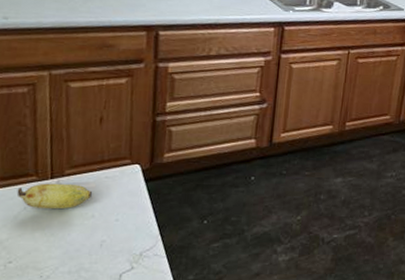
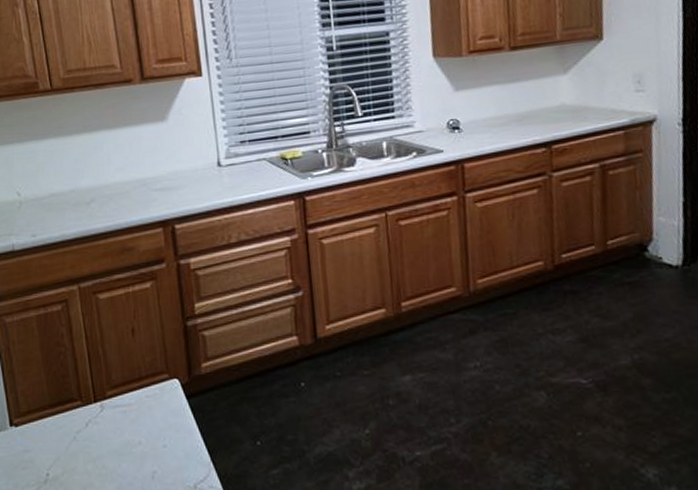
banana: present [17,183,93,209] -> none [65,406,137,438]

